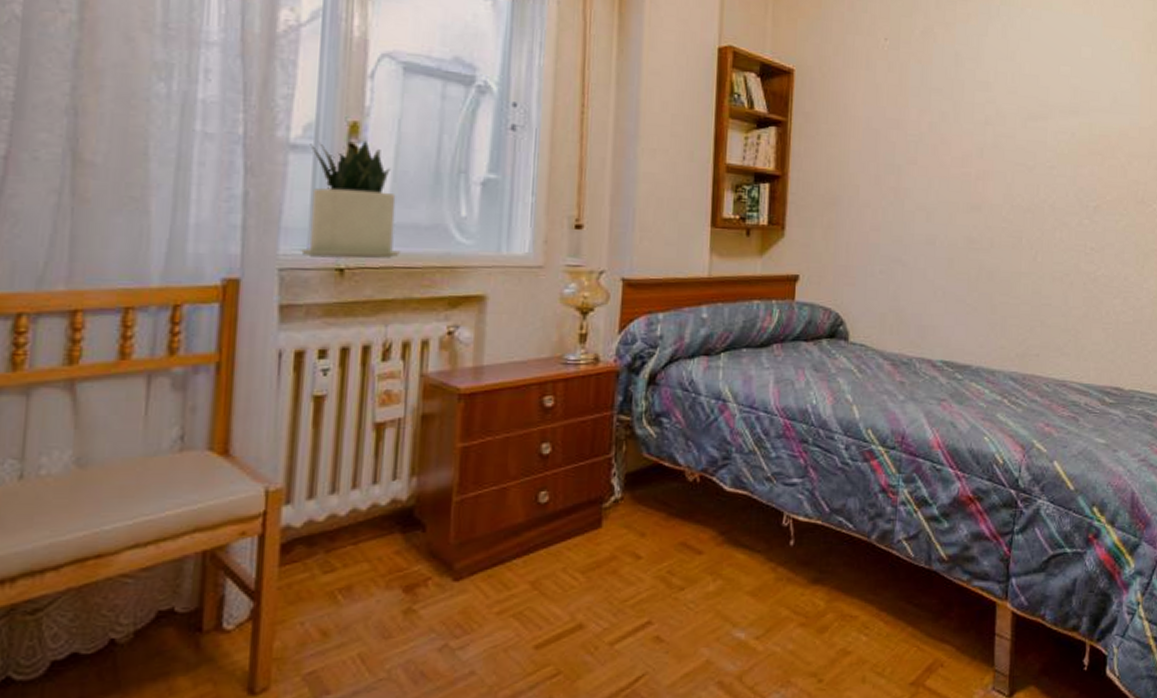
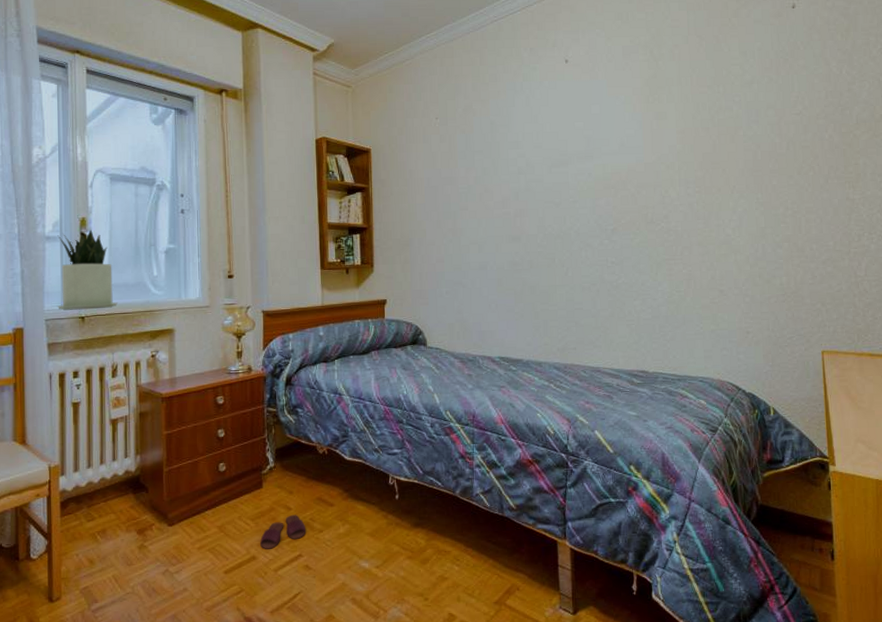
slippers: none [592,565,661,614] -> present [260,514,306,549]

